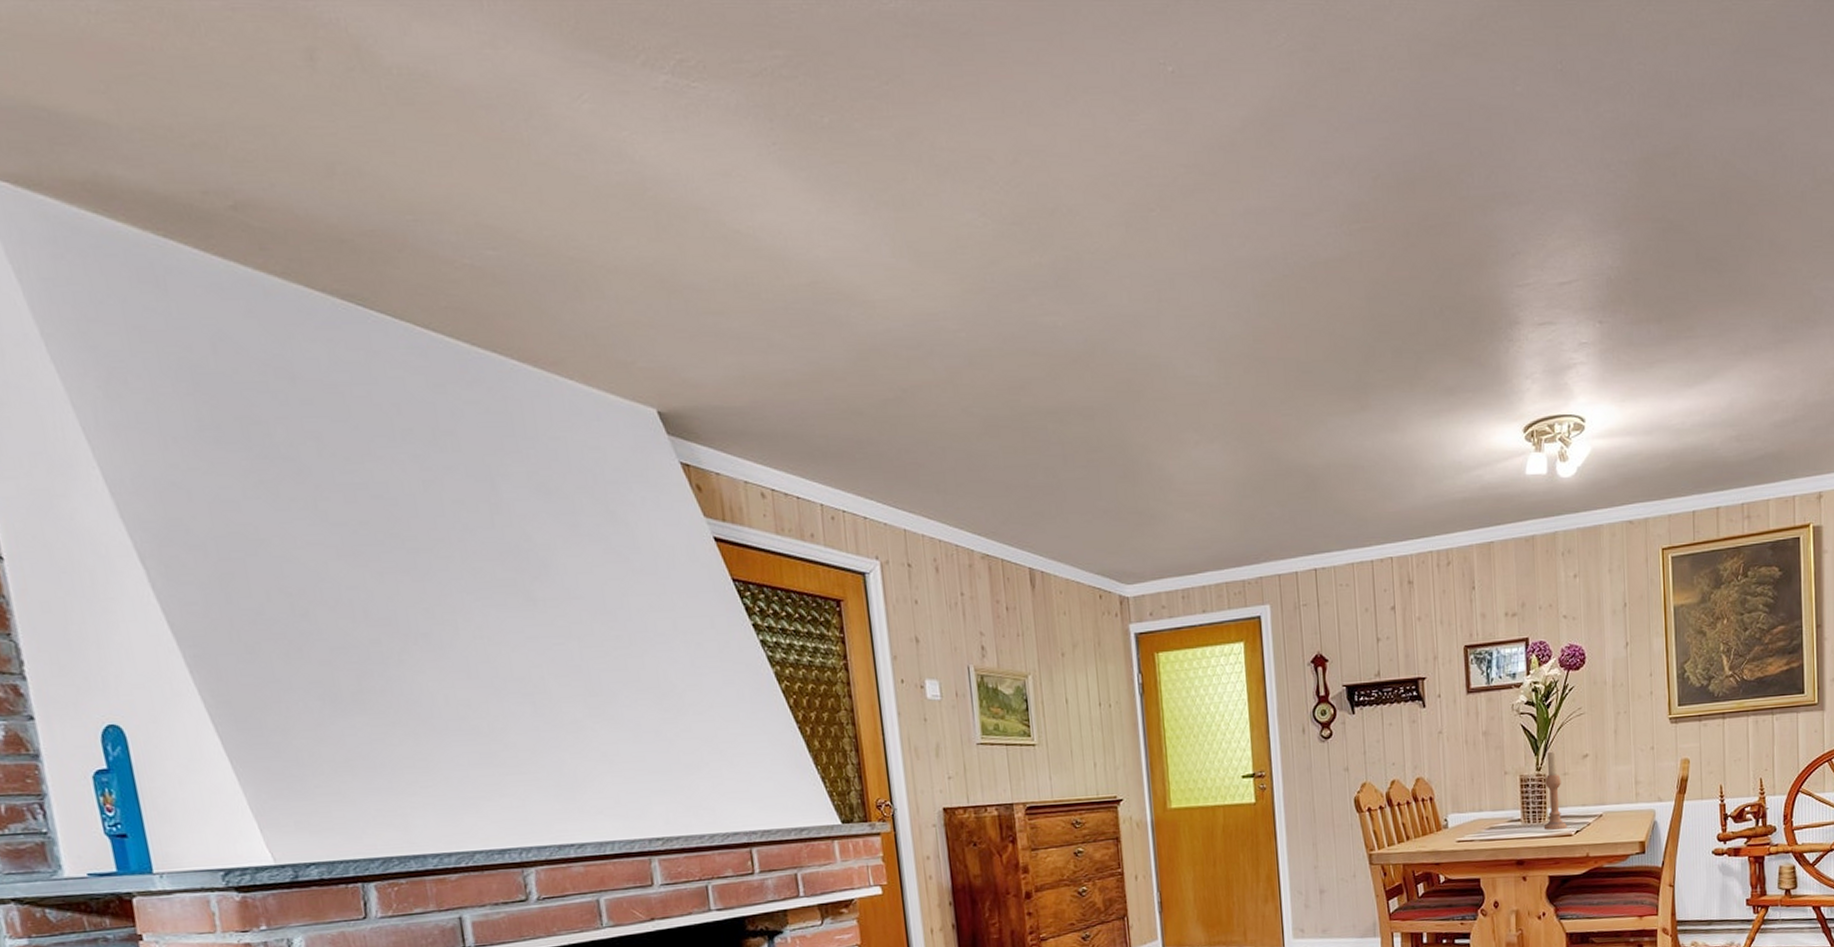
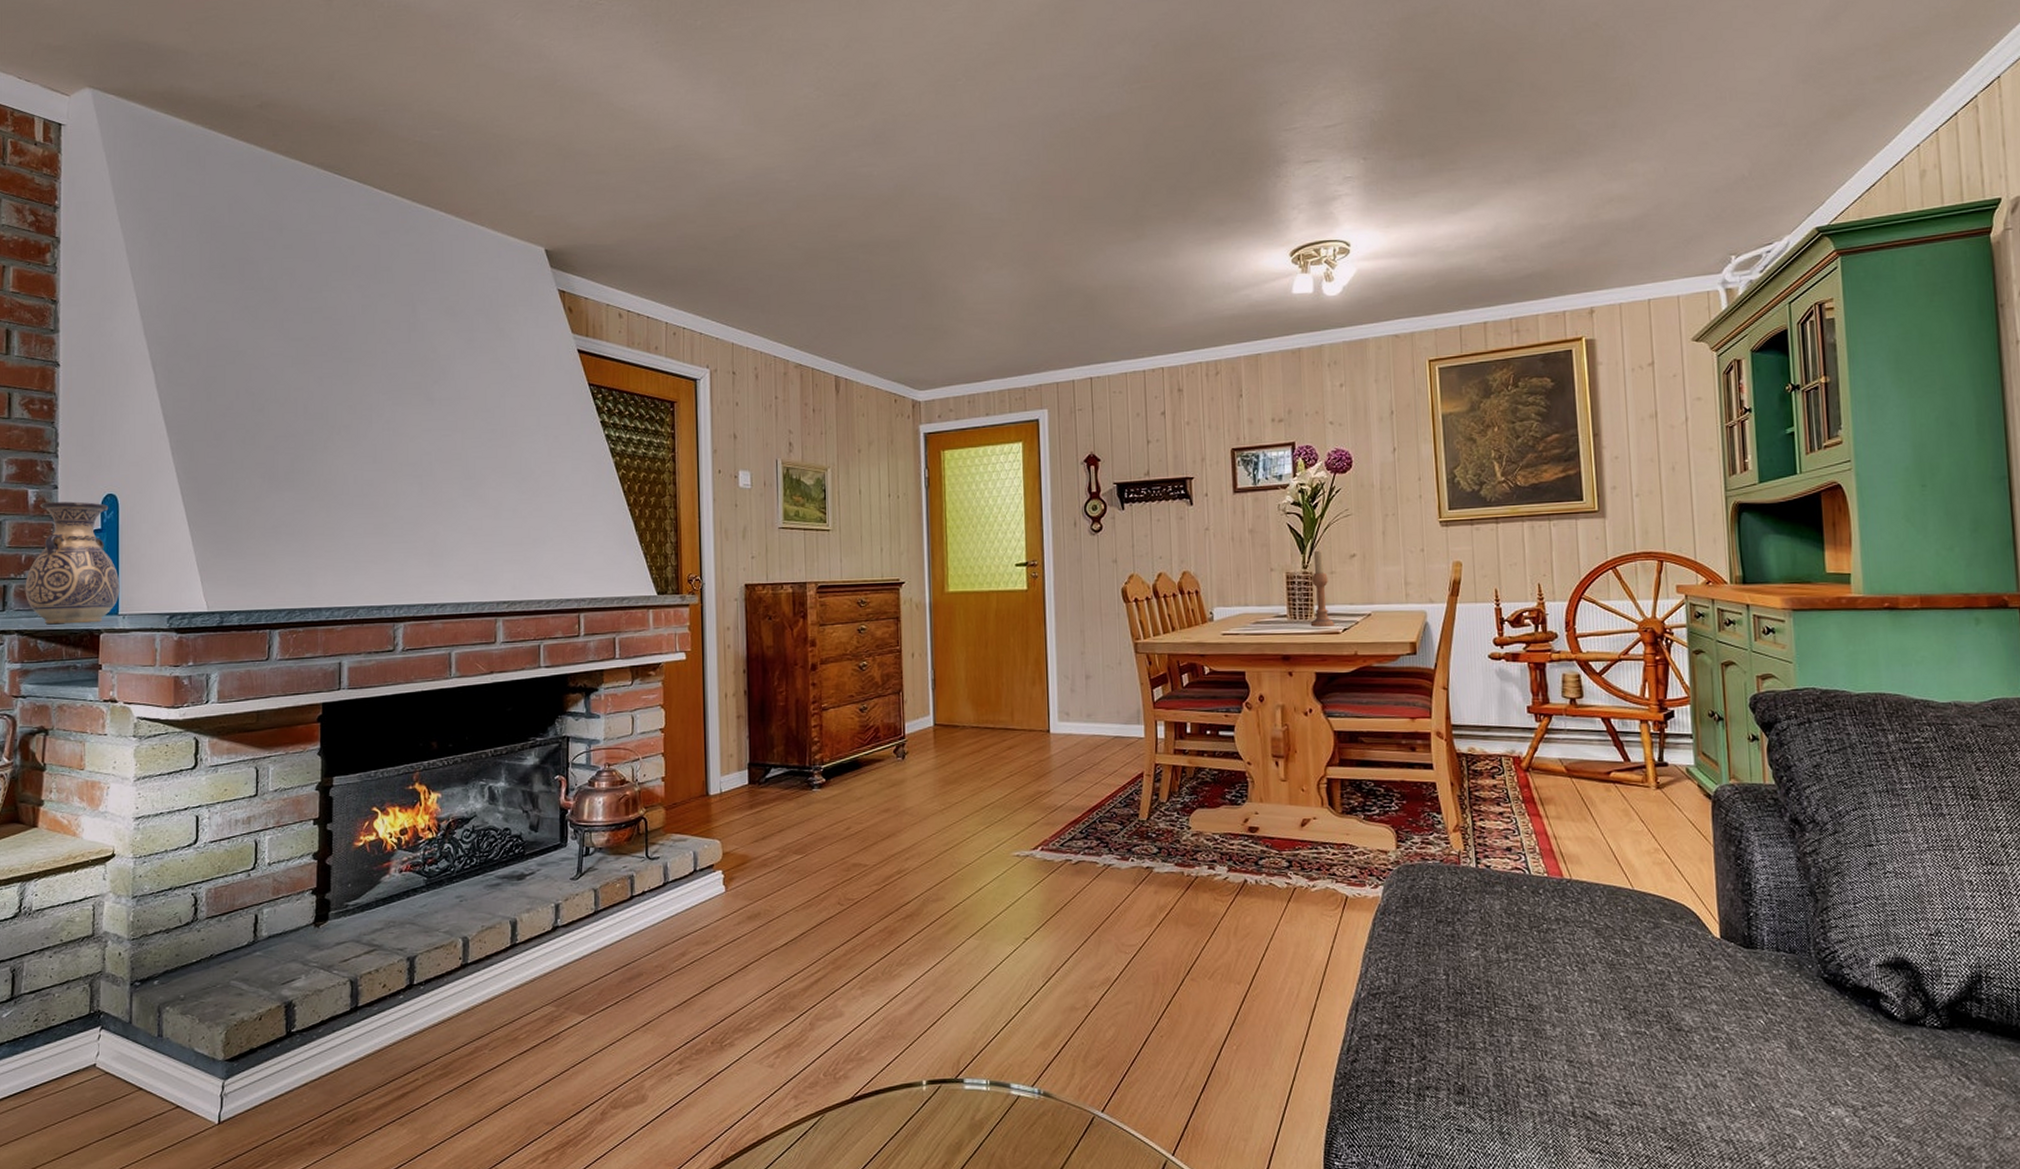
vase: none [12,735,150,890] -> present [25,501,120,625]

